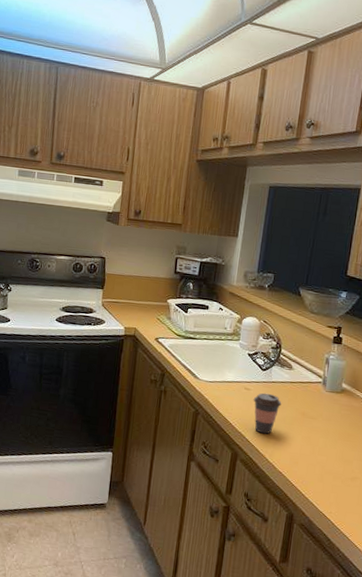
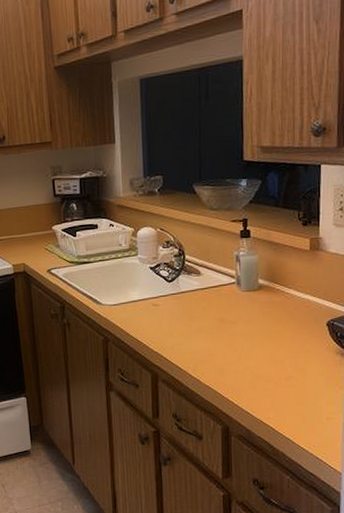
coffee cup: present [253,393,282,434] -> none [164,305,196,349]

